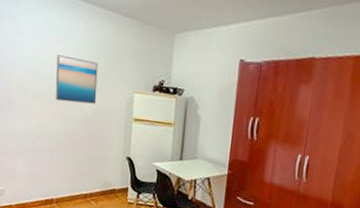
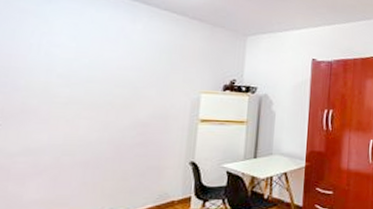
wall art: present [55,55,98,104] -> none [95,56,158,108]

